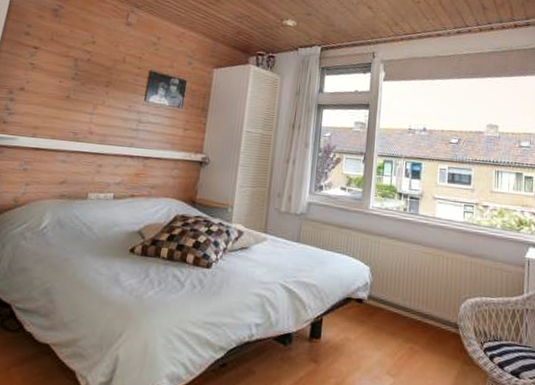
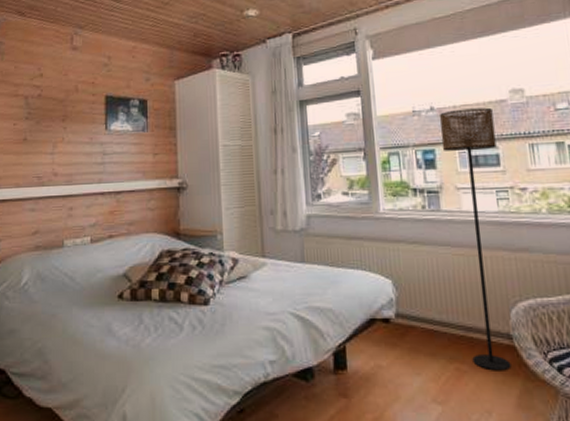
floor lamp: none [424,133,472,354] -> present [440,107,512,371]

